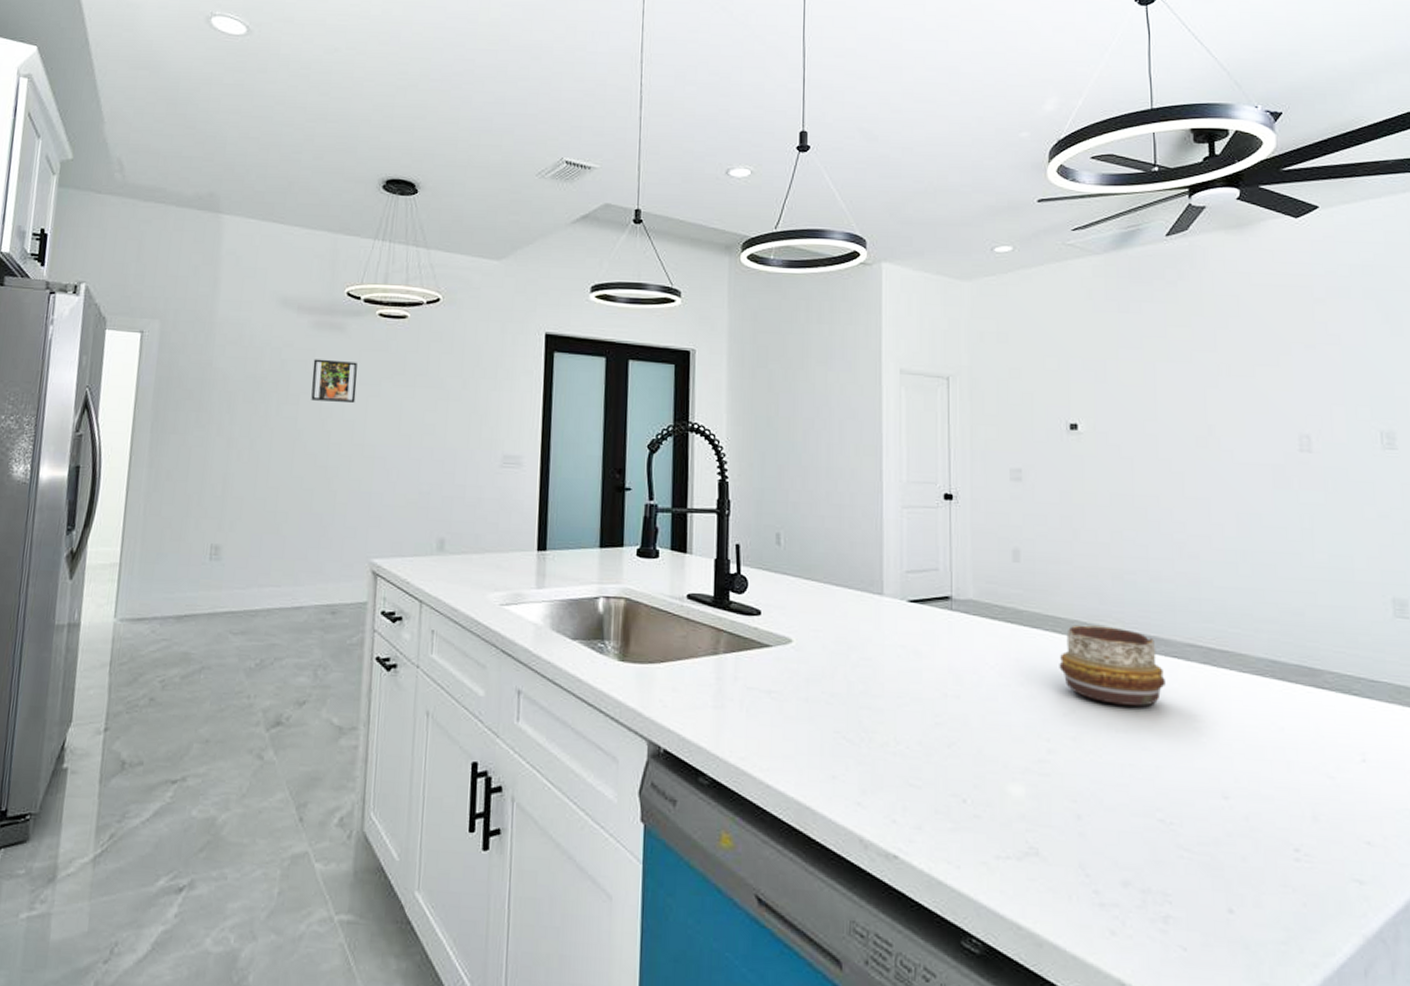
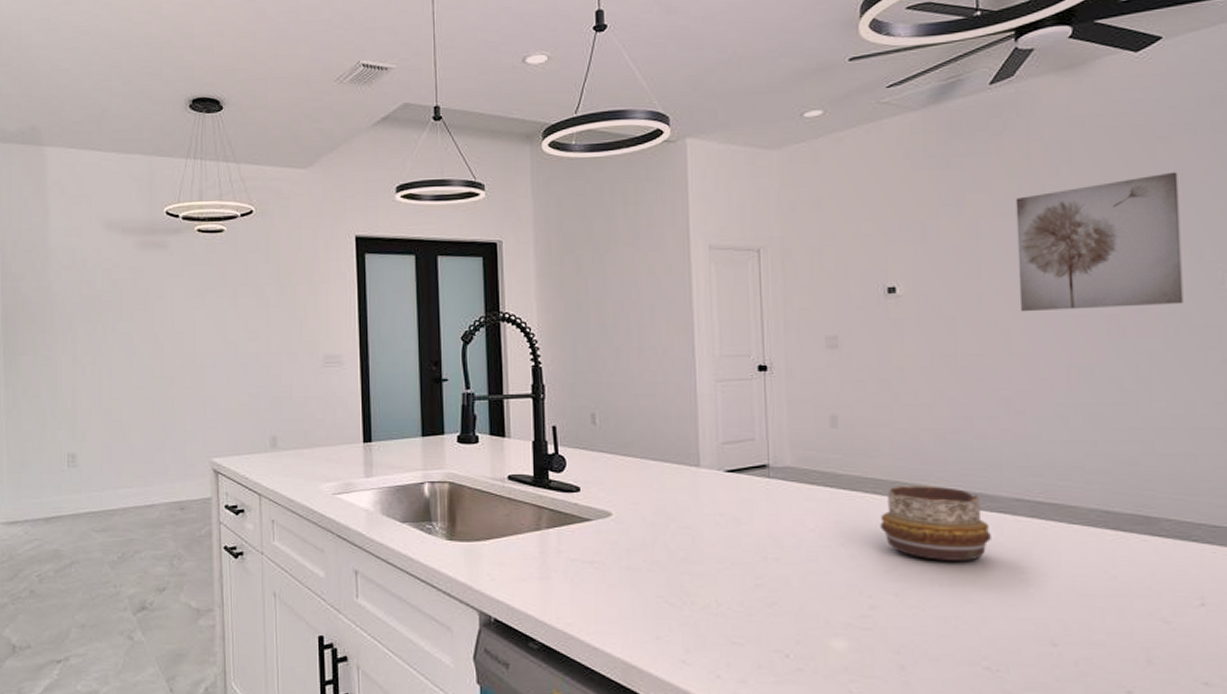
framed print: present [311,359,357,402] -> none [141,276,183,316]
wall art: none [1189,332,1341,459] -> present [1015,171,1184,312]

